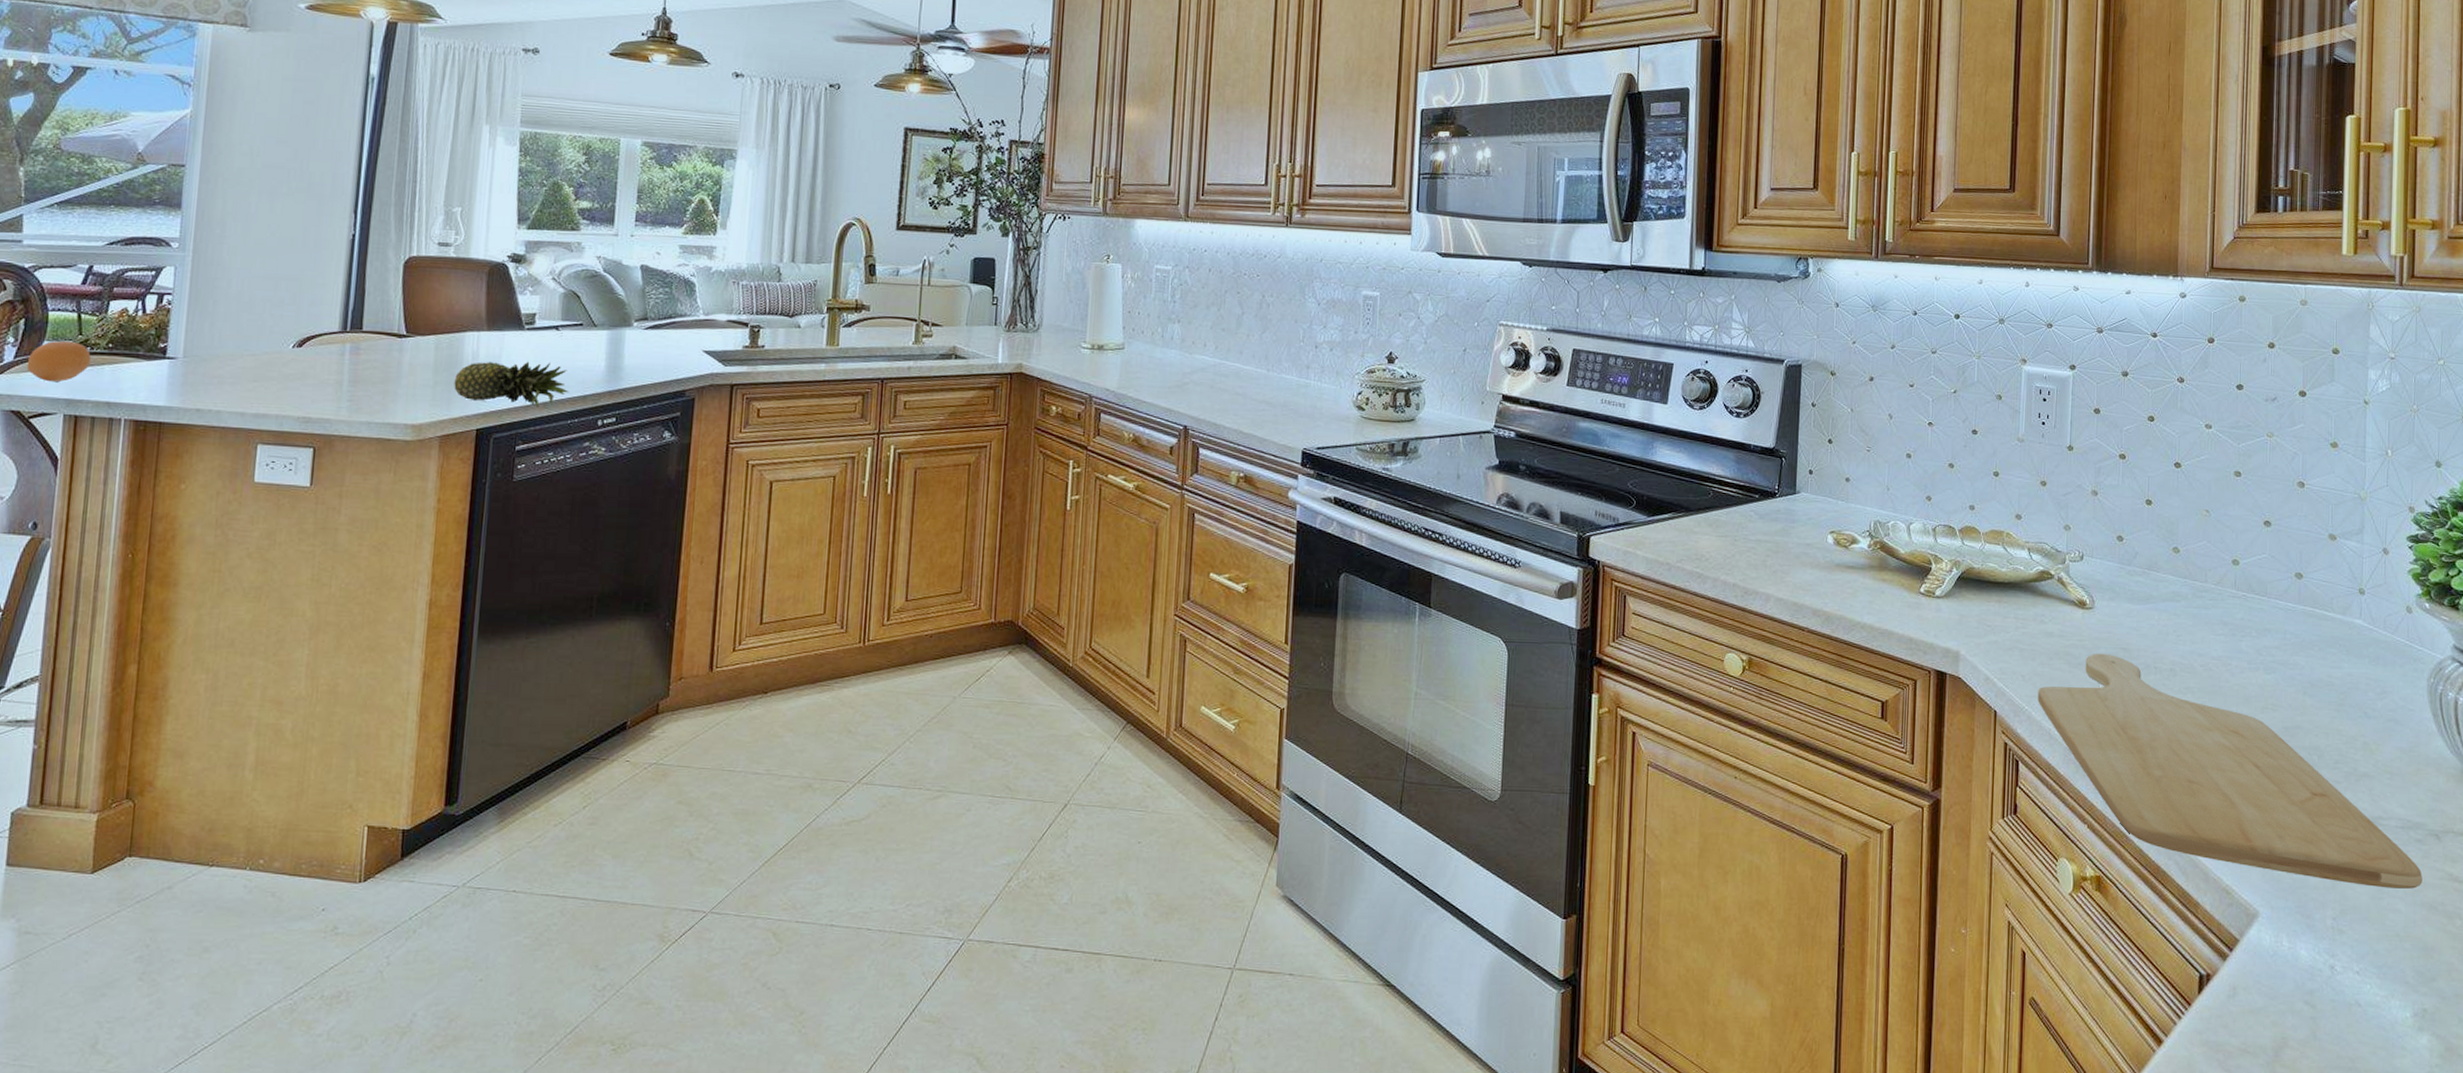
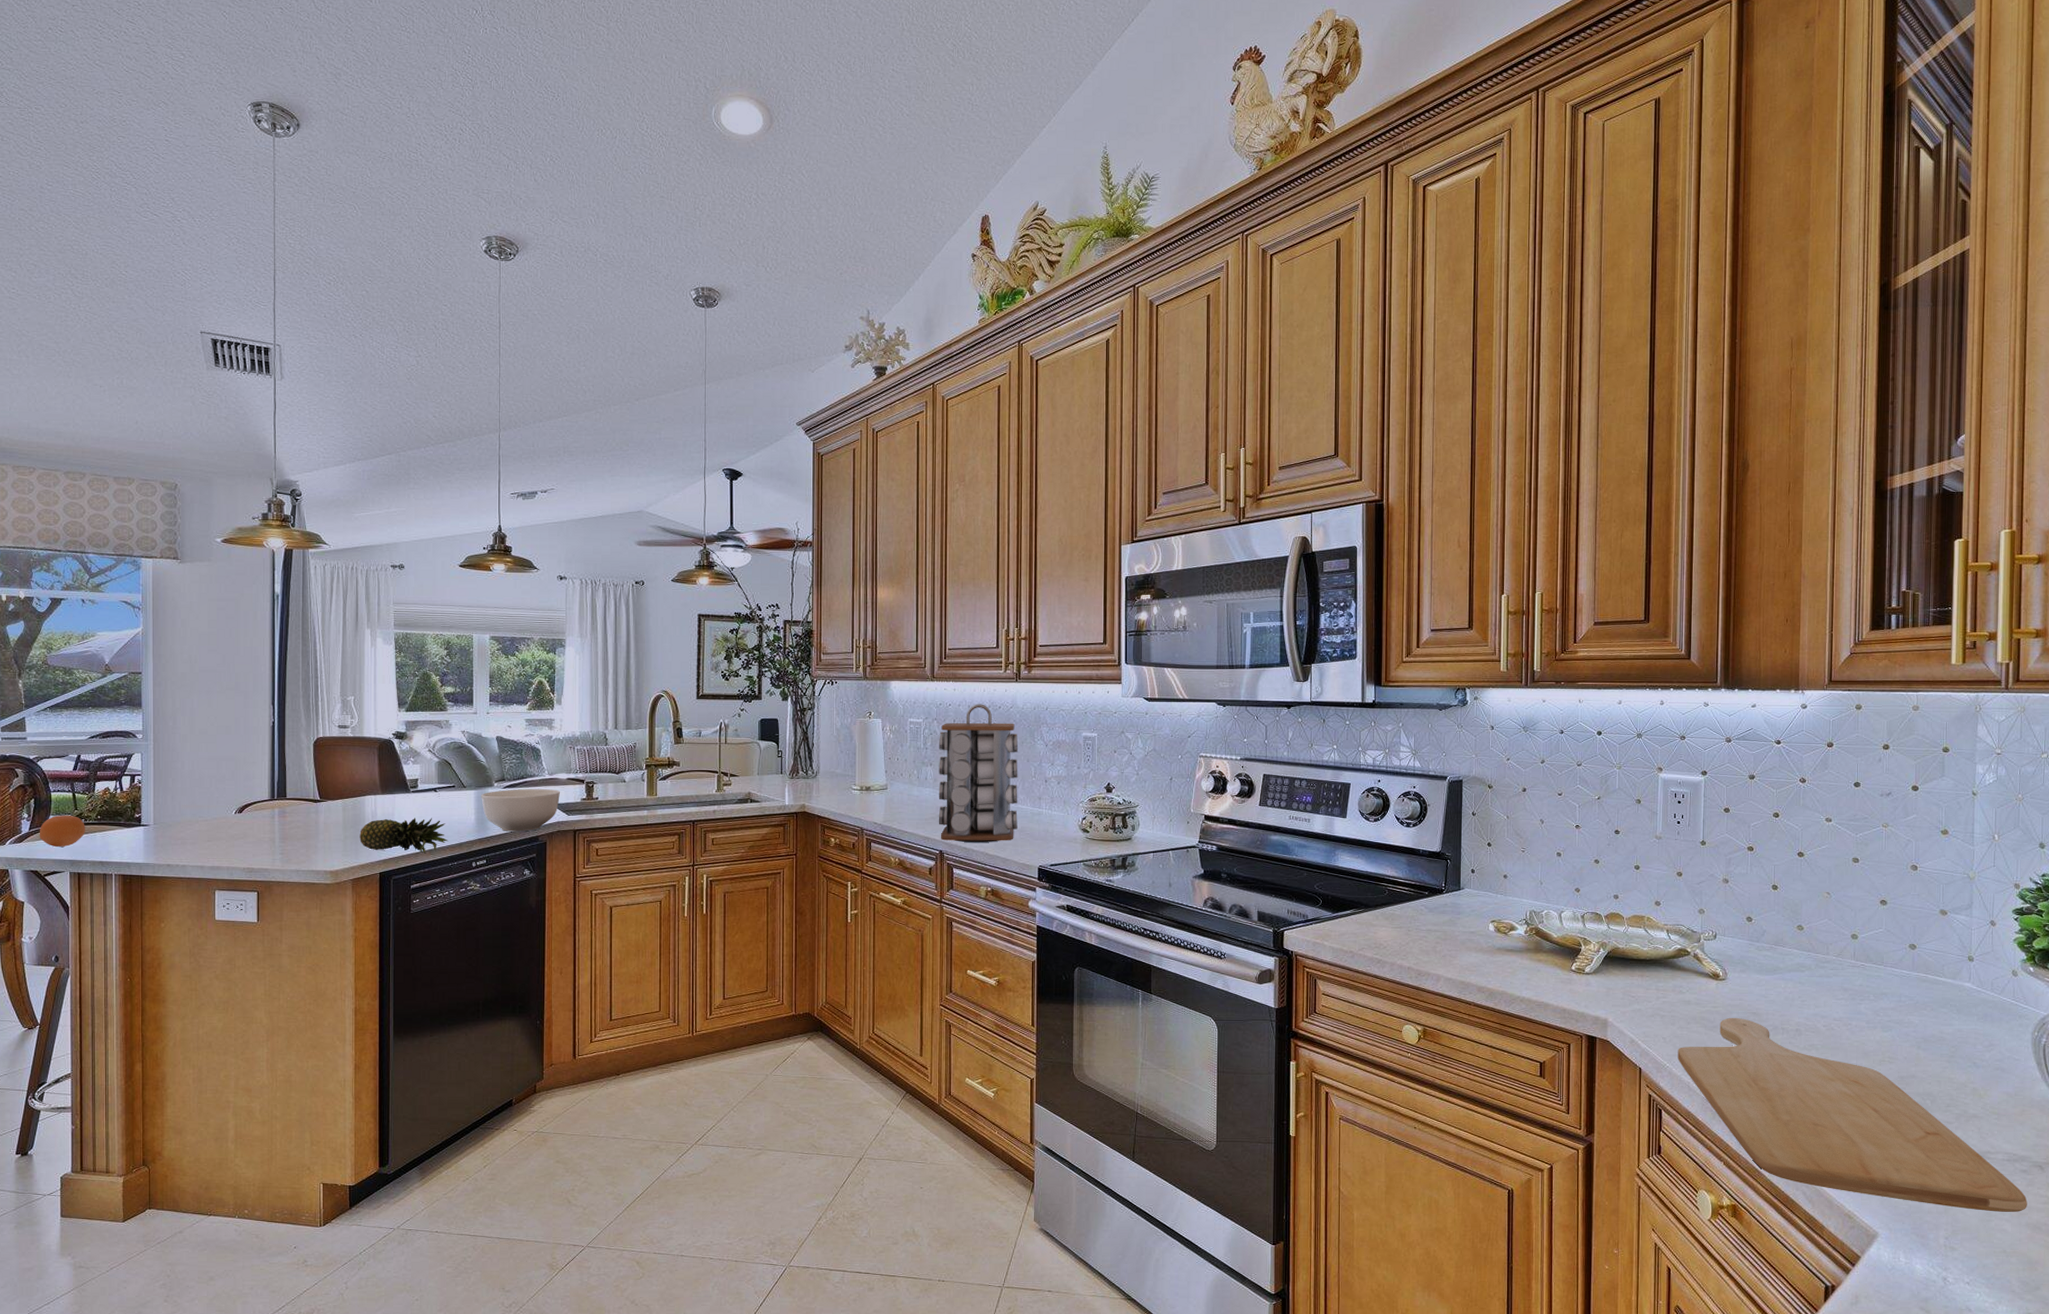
bowl: none [615,331,718,384] -> present [481,789,561,832]
spice rack: none [1184,251,1286,418] -> present [938,704,1019,842]

